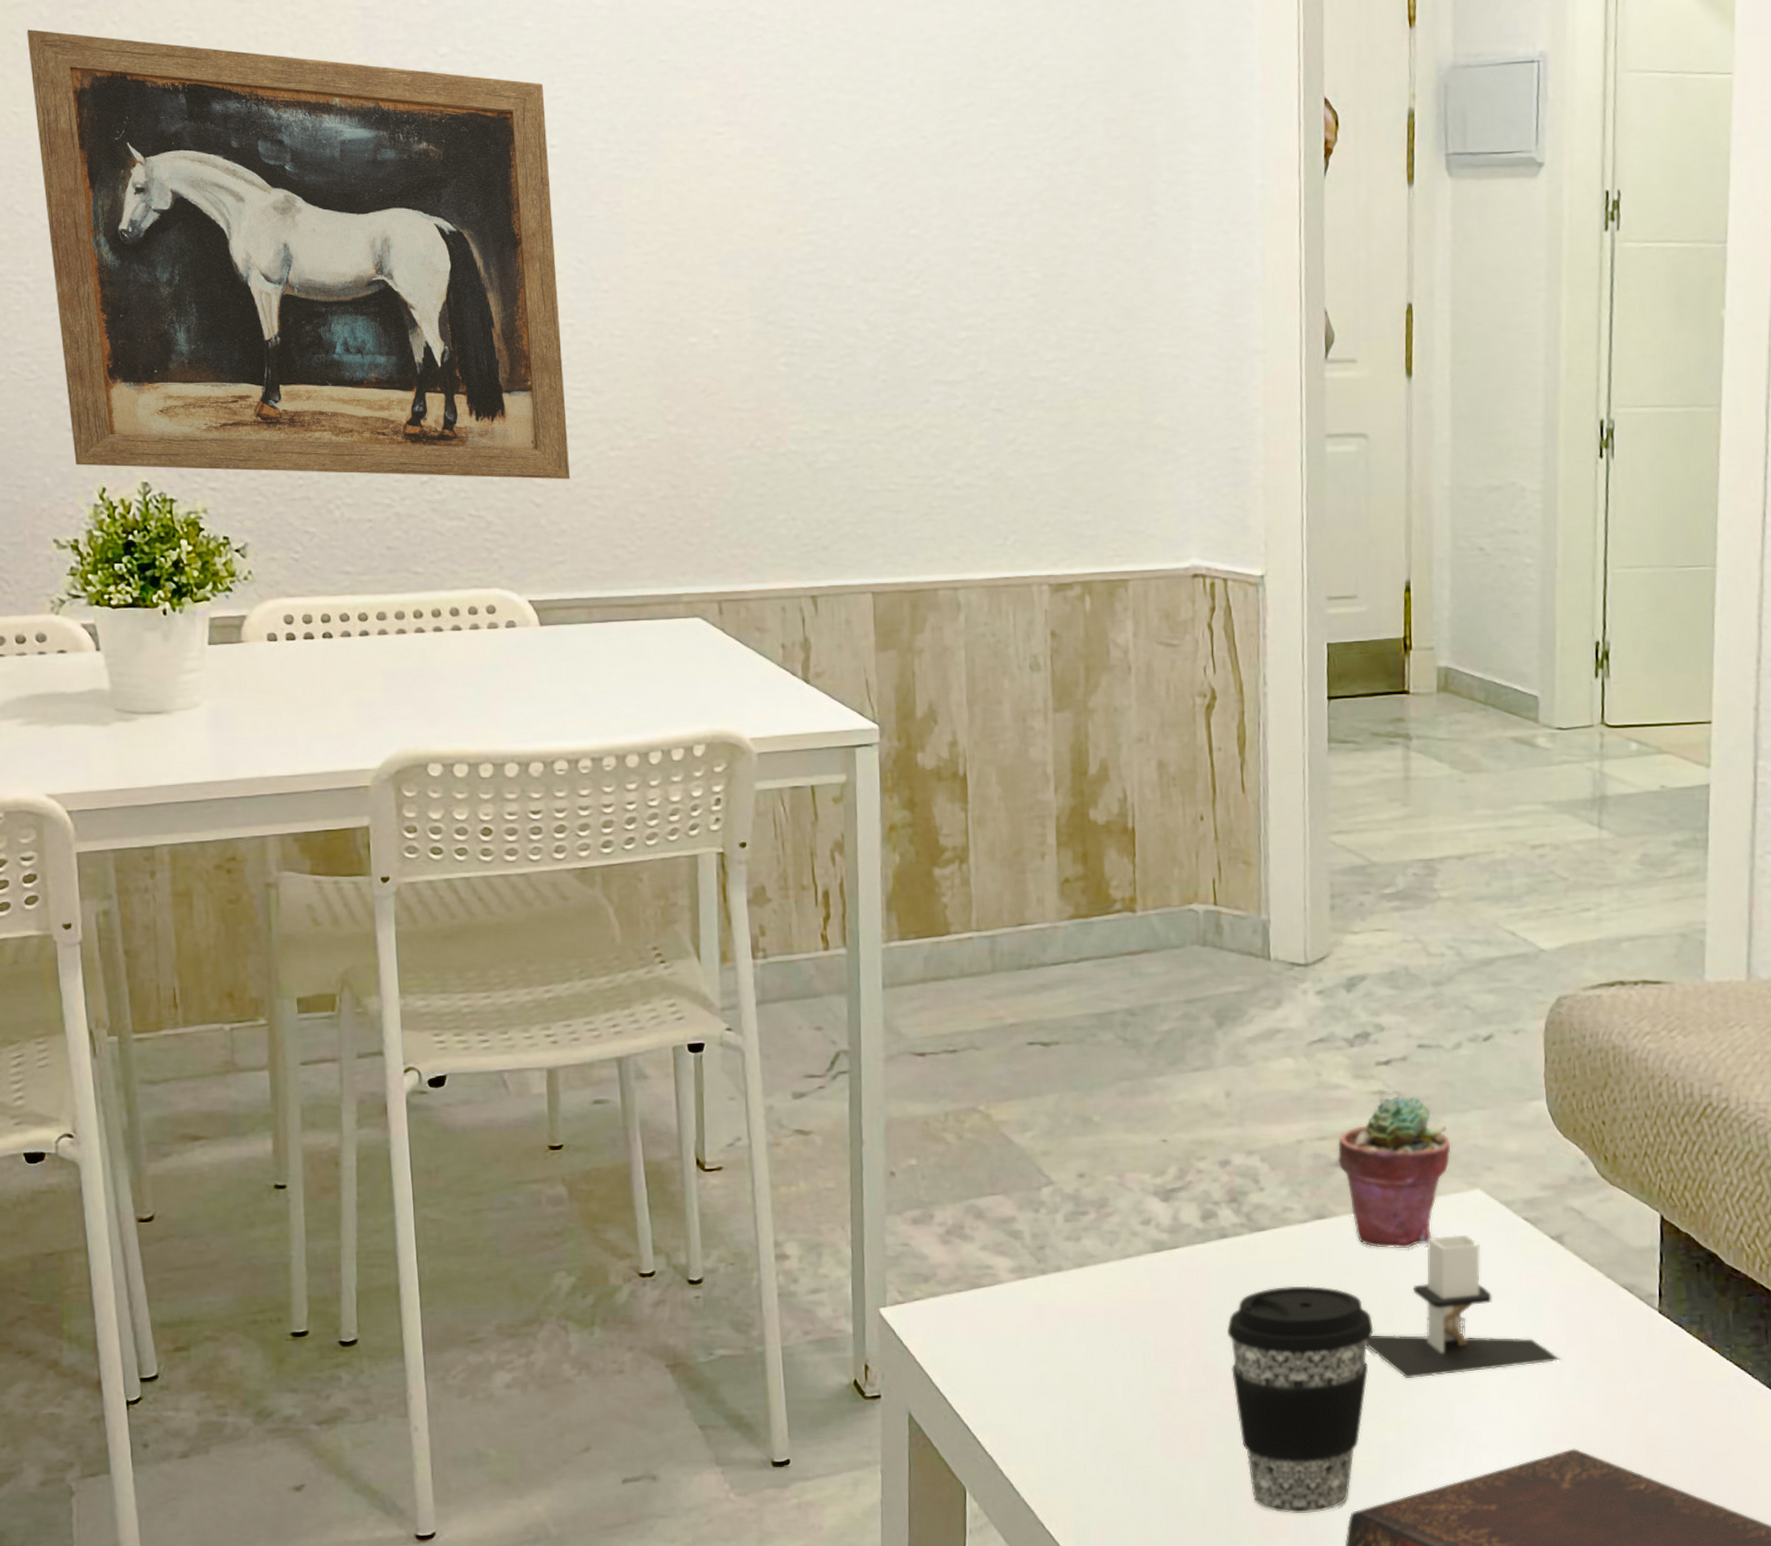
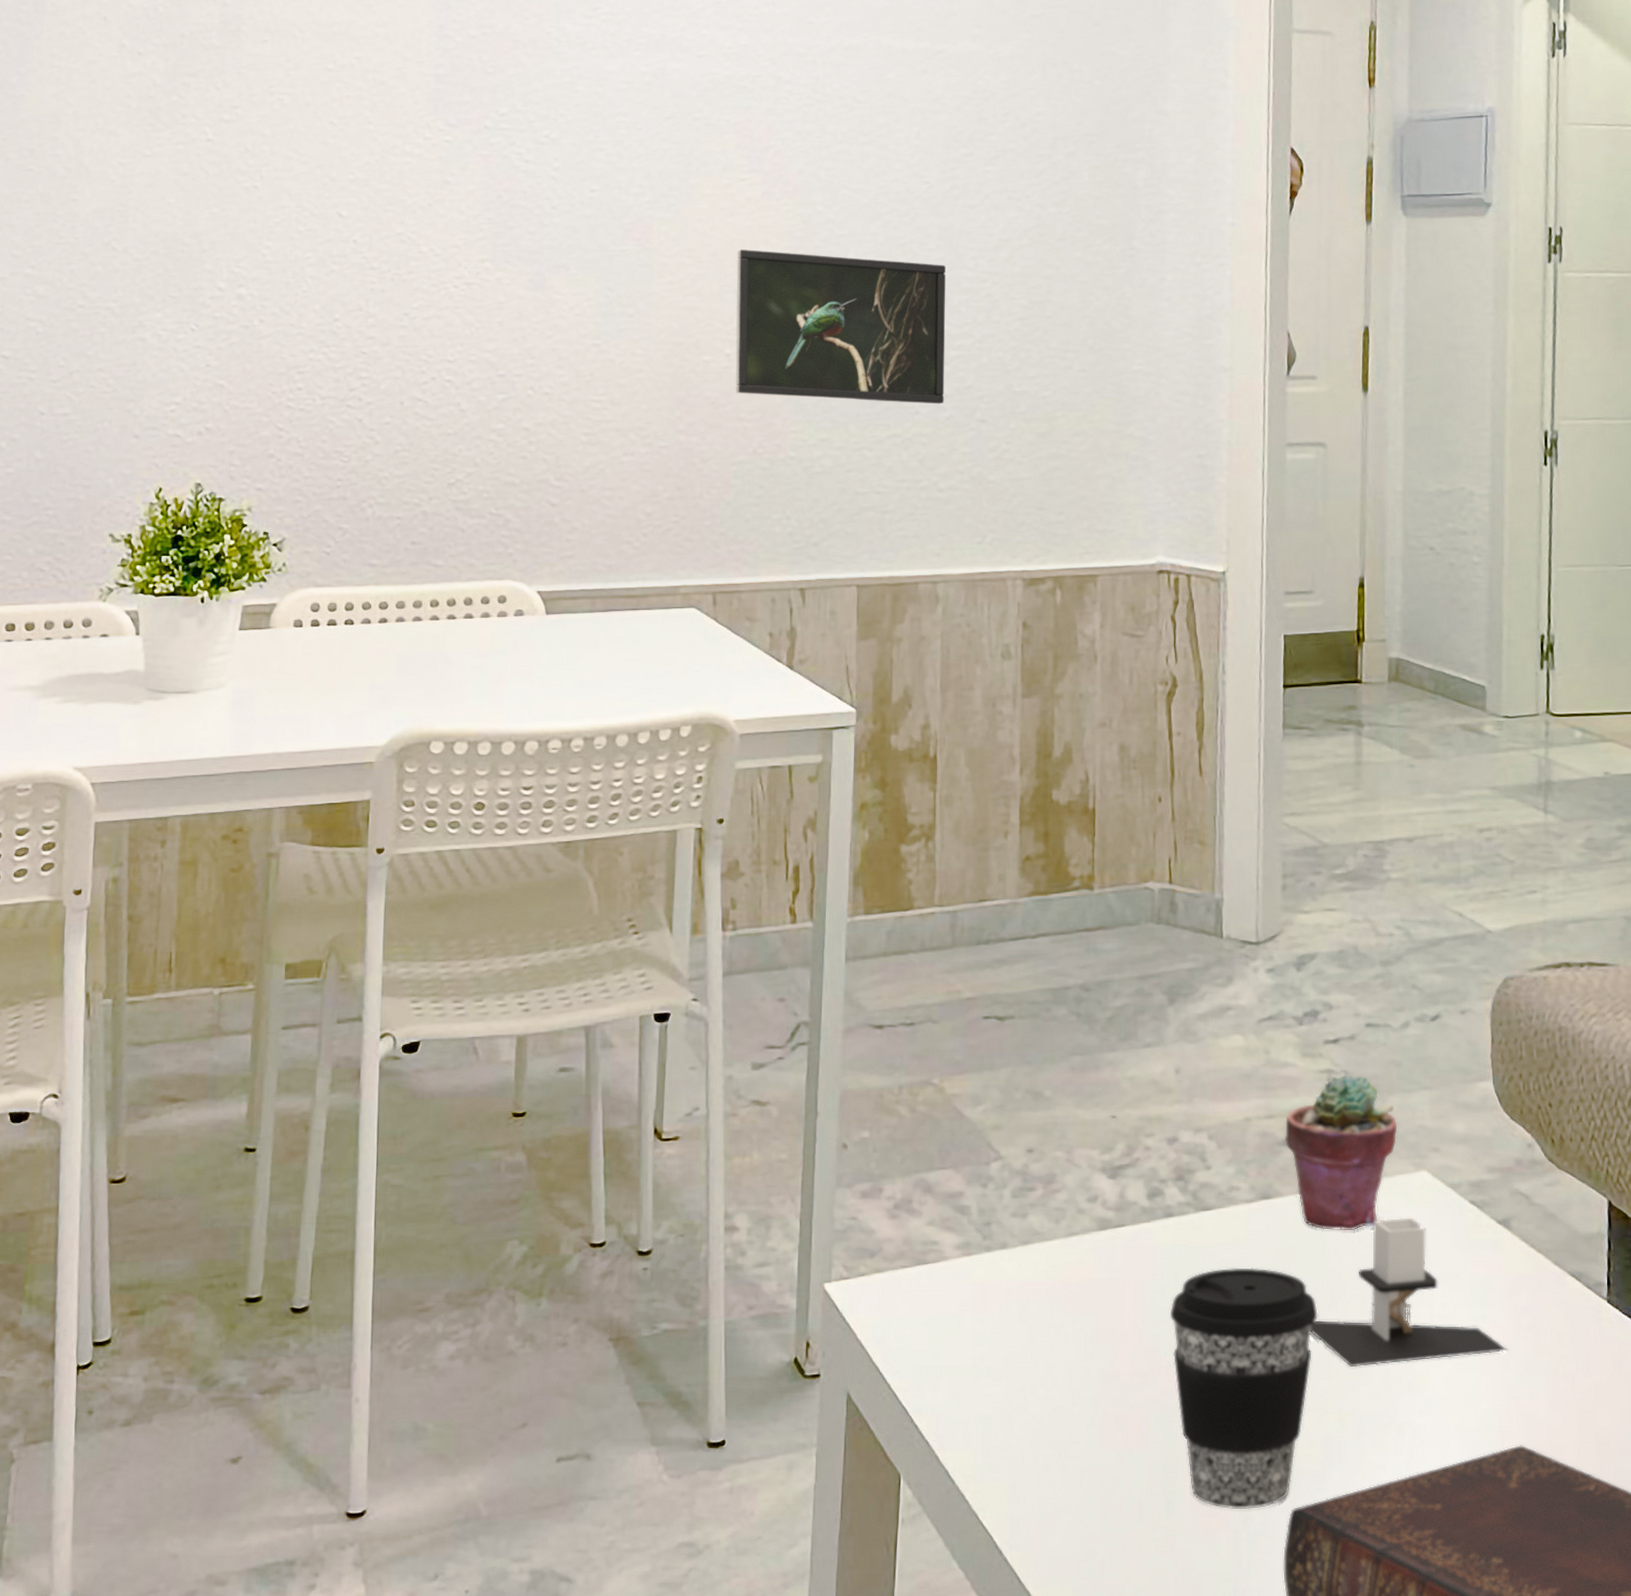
wall art: present [26,29,570,480] -> none [137,94,589,482]
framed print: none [718,215,956,392] -> present [735,249,946,405]

